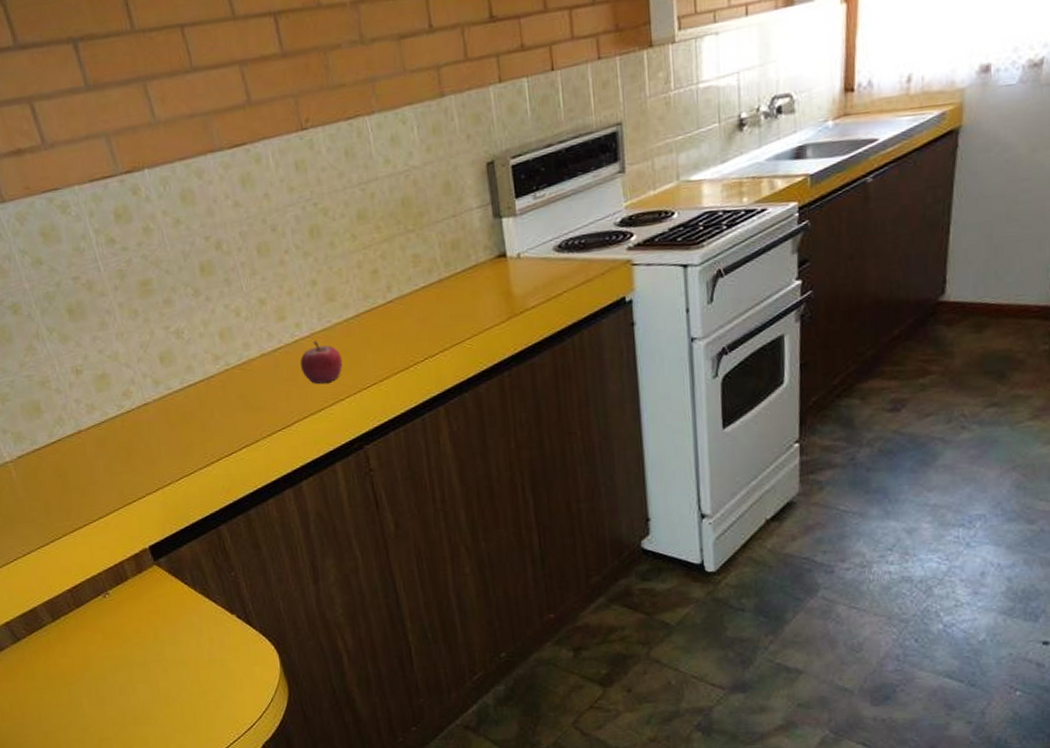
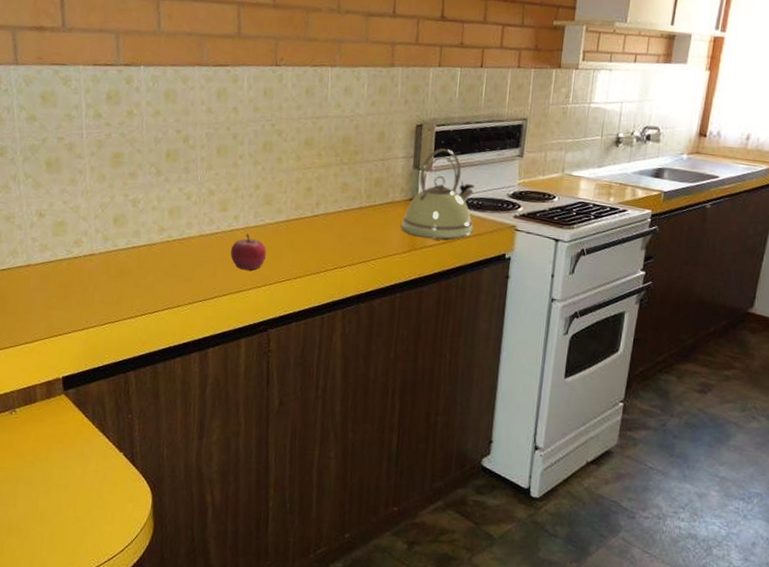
kettle: none [492,184,582,300] -> present [401,148,475,240]

